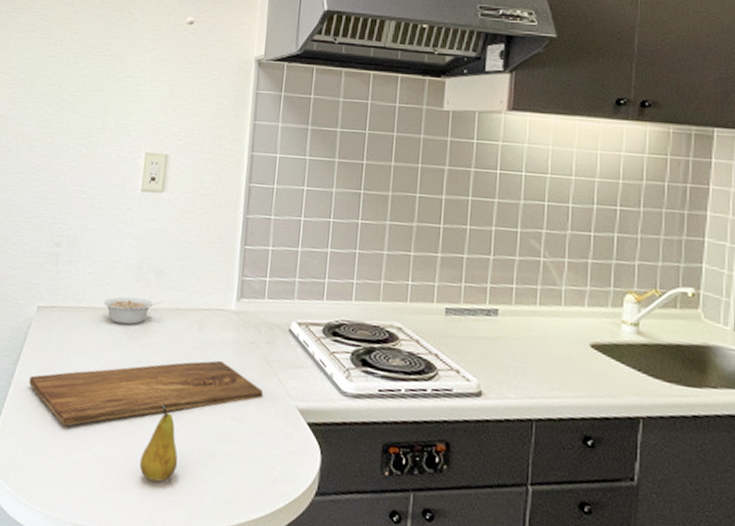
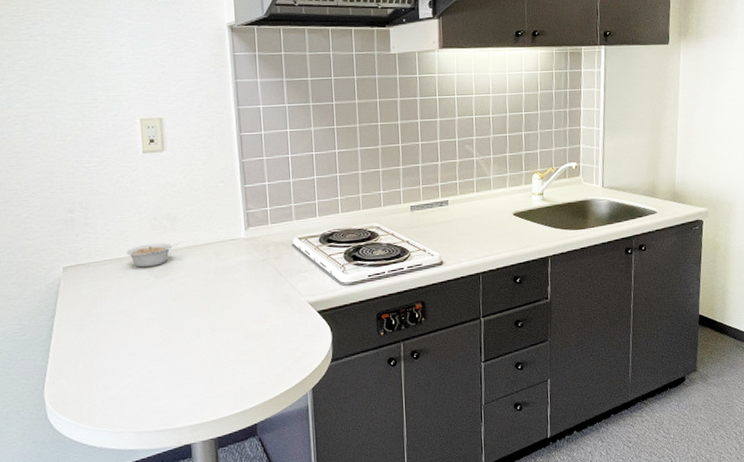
cutting board: present [29,360,263,426] -> none [69,279,278,360]
fruit: present [139,403,178,482] -> none [184,322,218,383]

